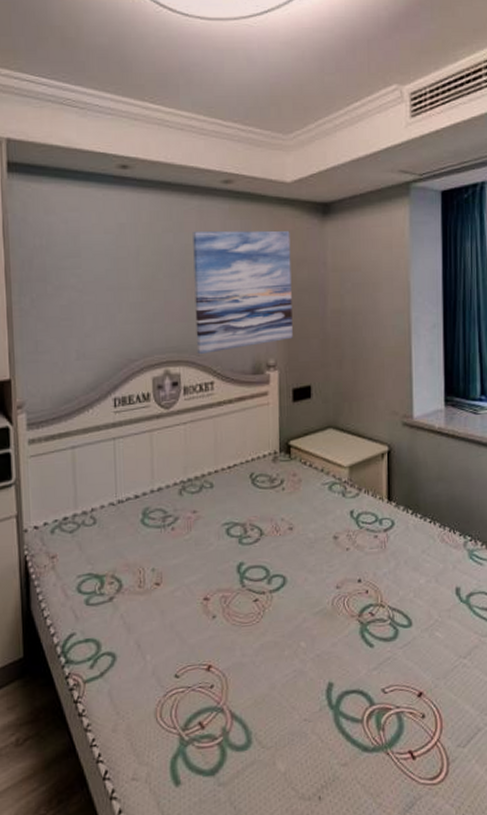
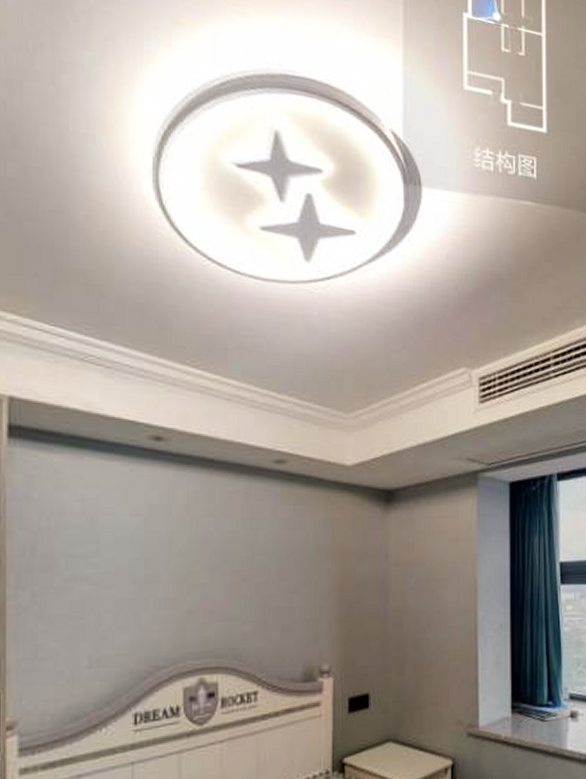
wall art: present [193,230,293,354] -> none [238,516,350,659]

